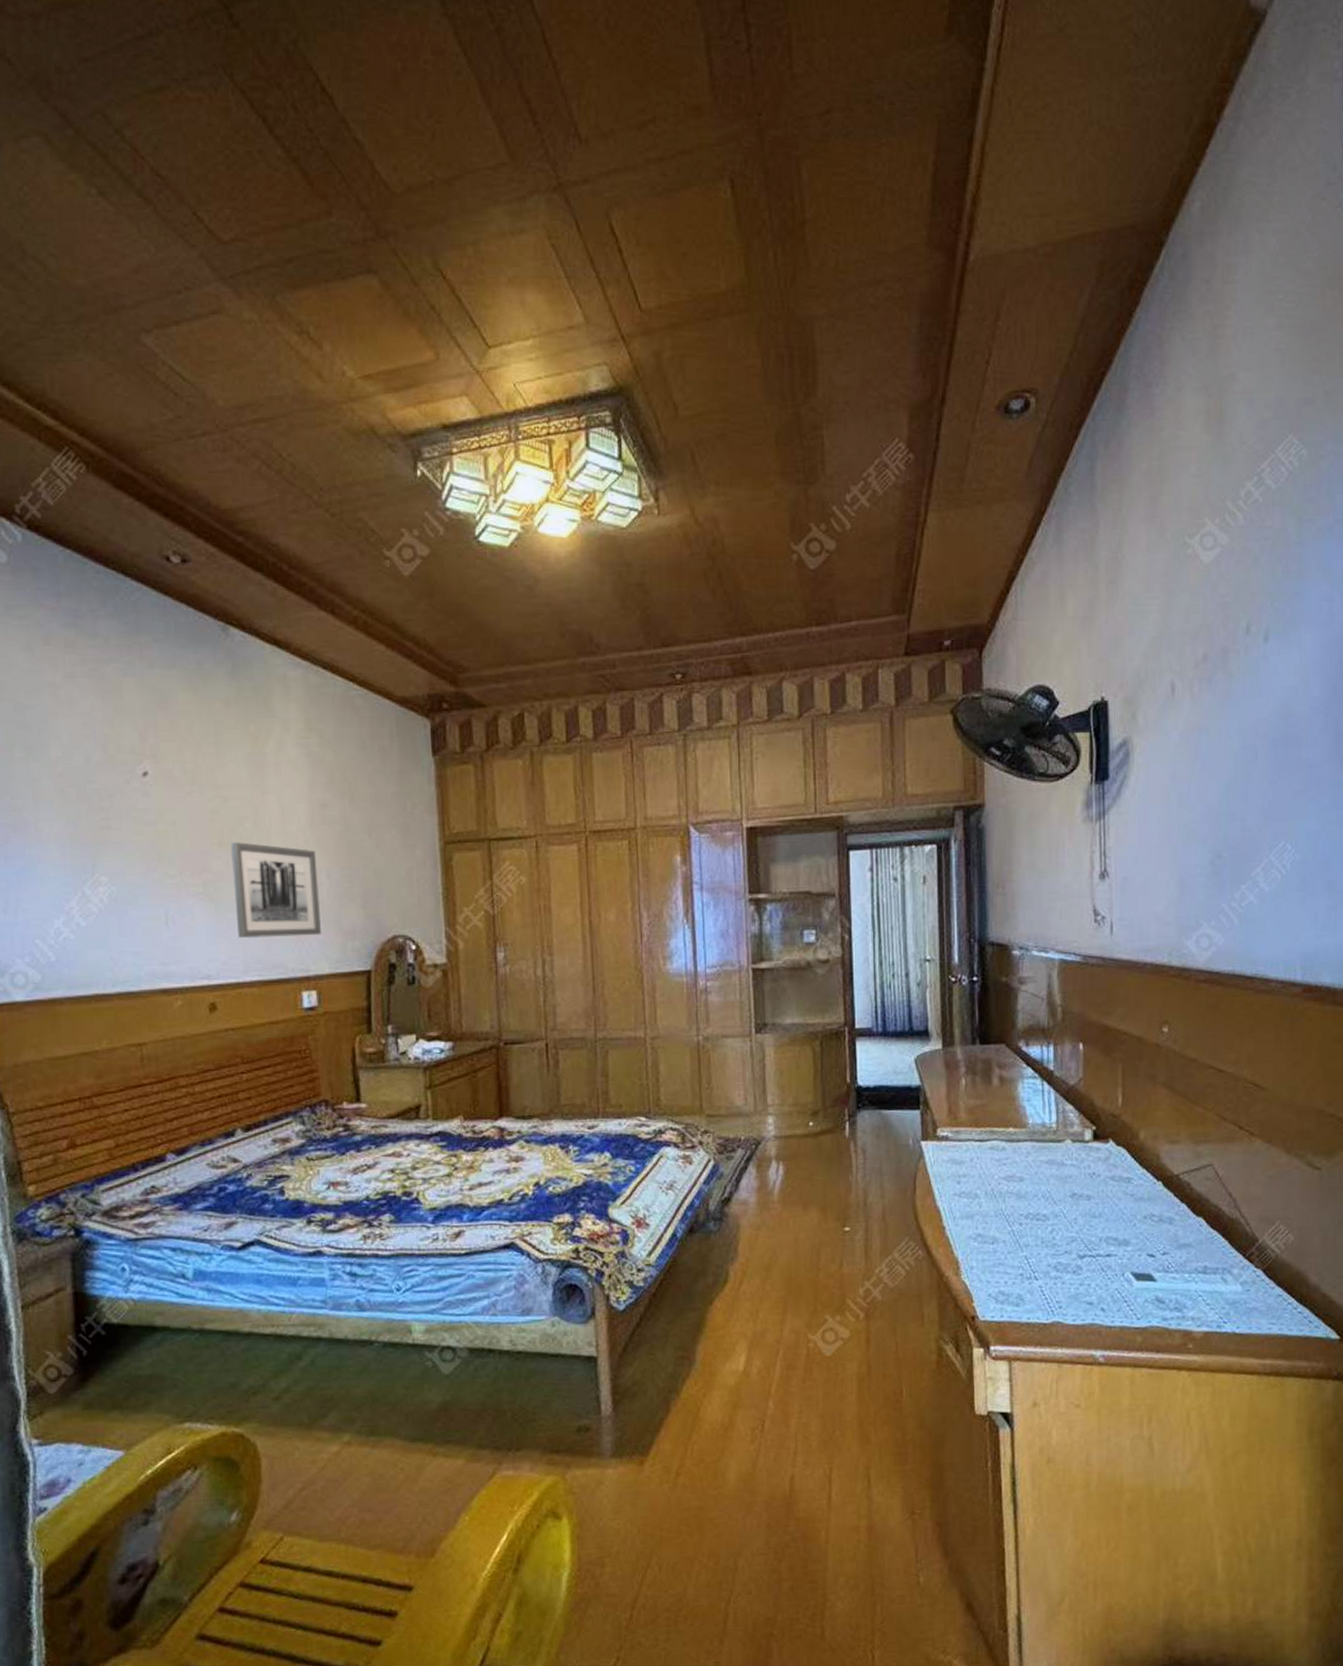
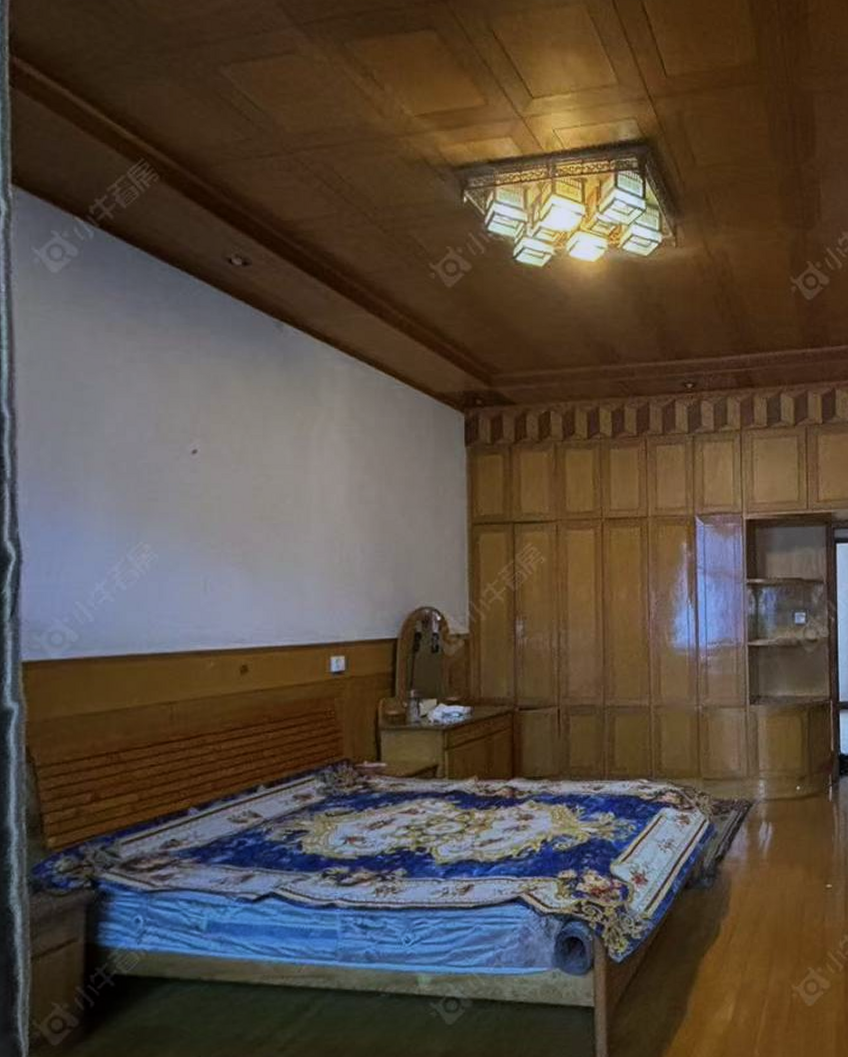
wall art: present [231,842,321,938] -> none [272,517,352,605]

